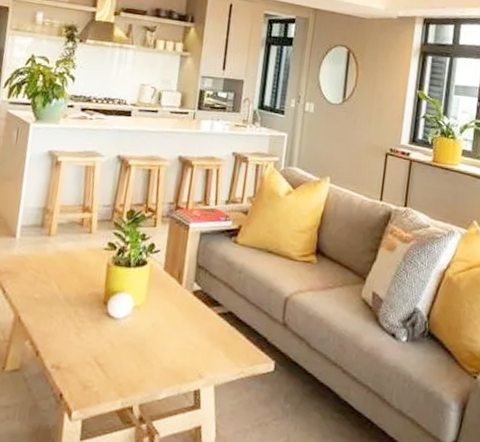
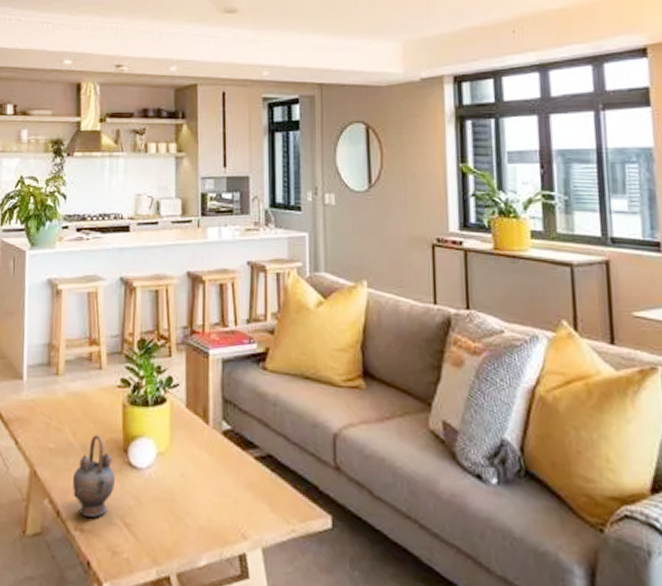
teapot: none [53,288,94,358] -> present [72,435,116,518]

